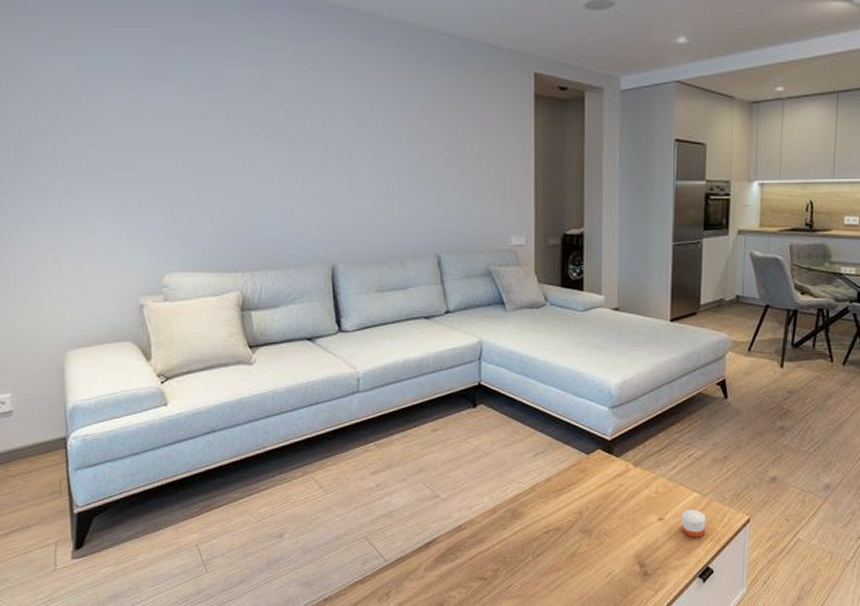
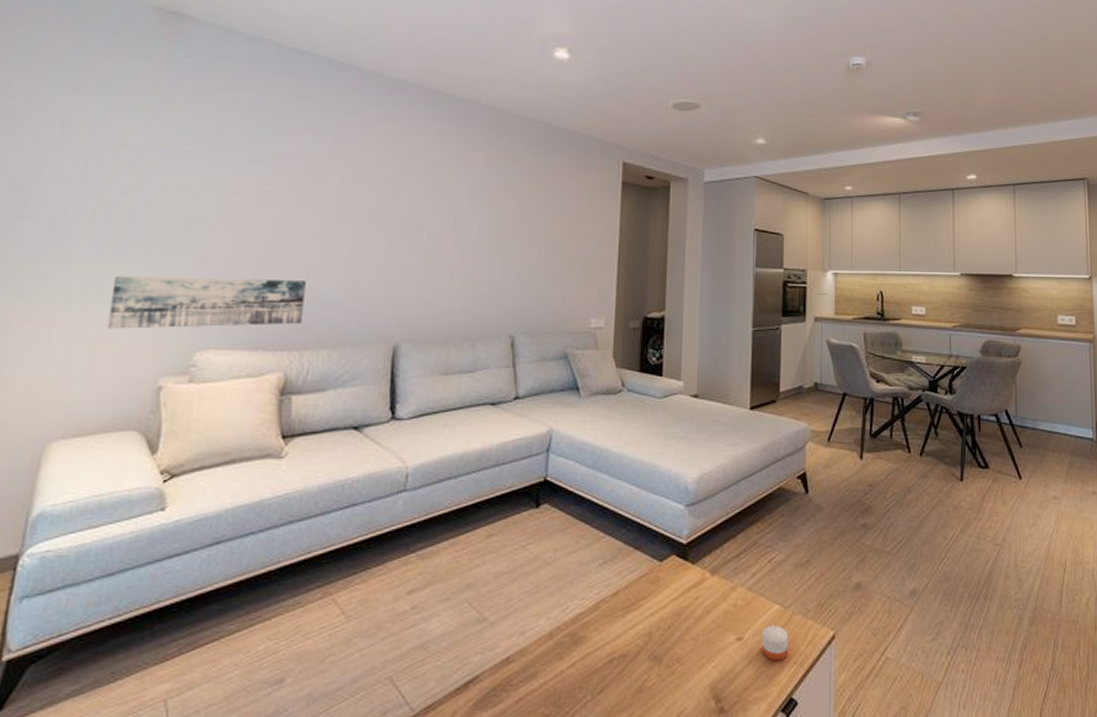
wall art: none [83,207,249,256] -> present [107,275,306,329]

